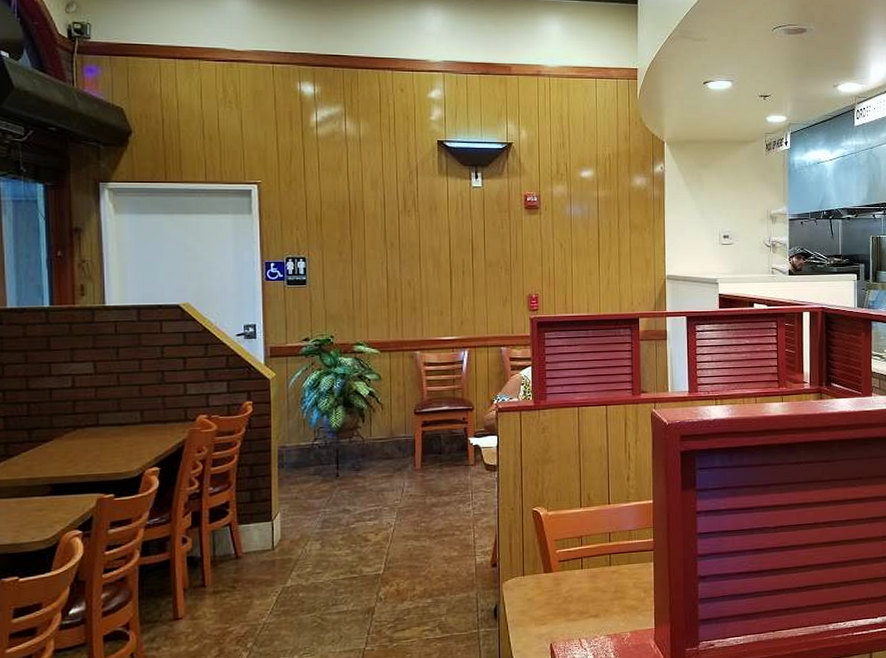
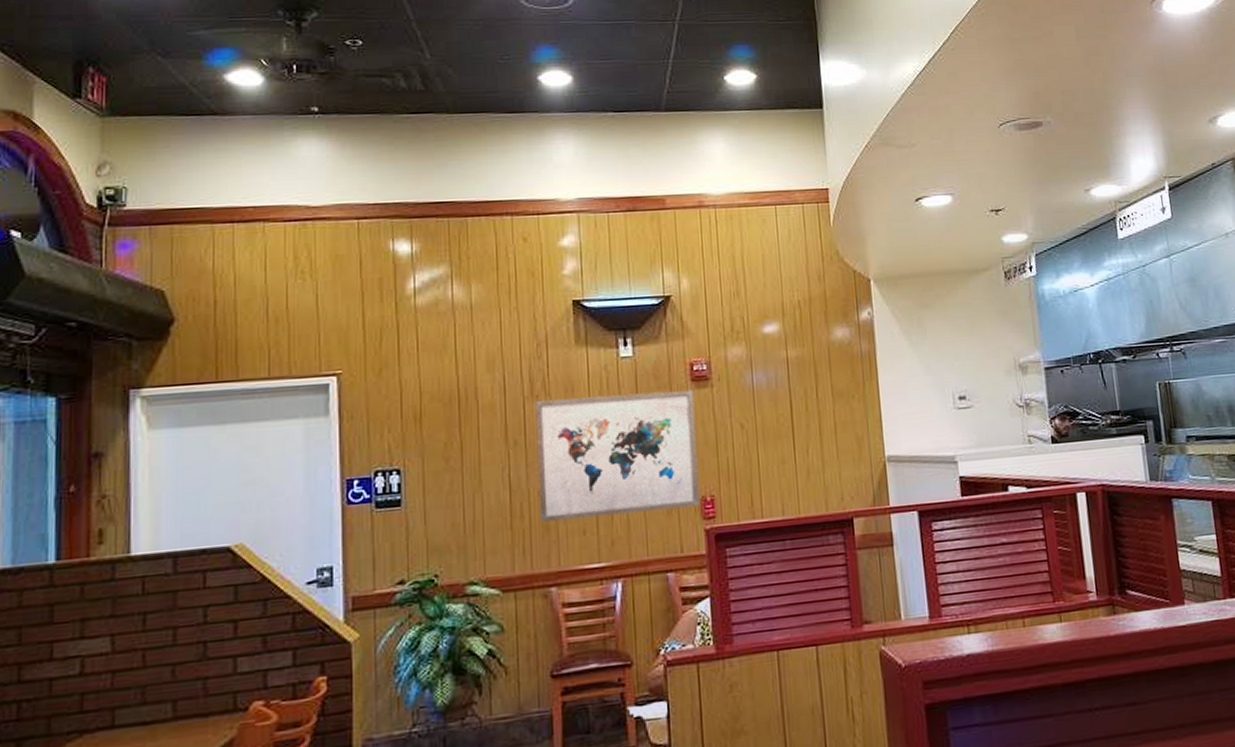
wall art: none [407,214,528,304] -> present [535,389,701,522]

